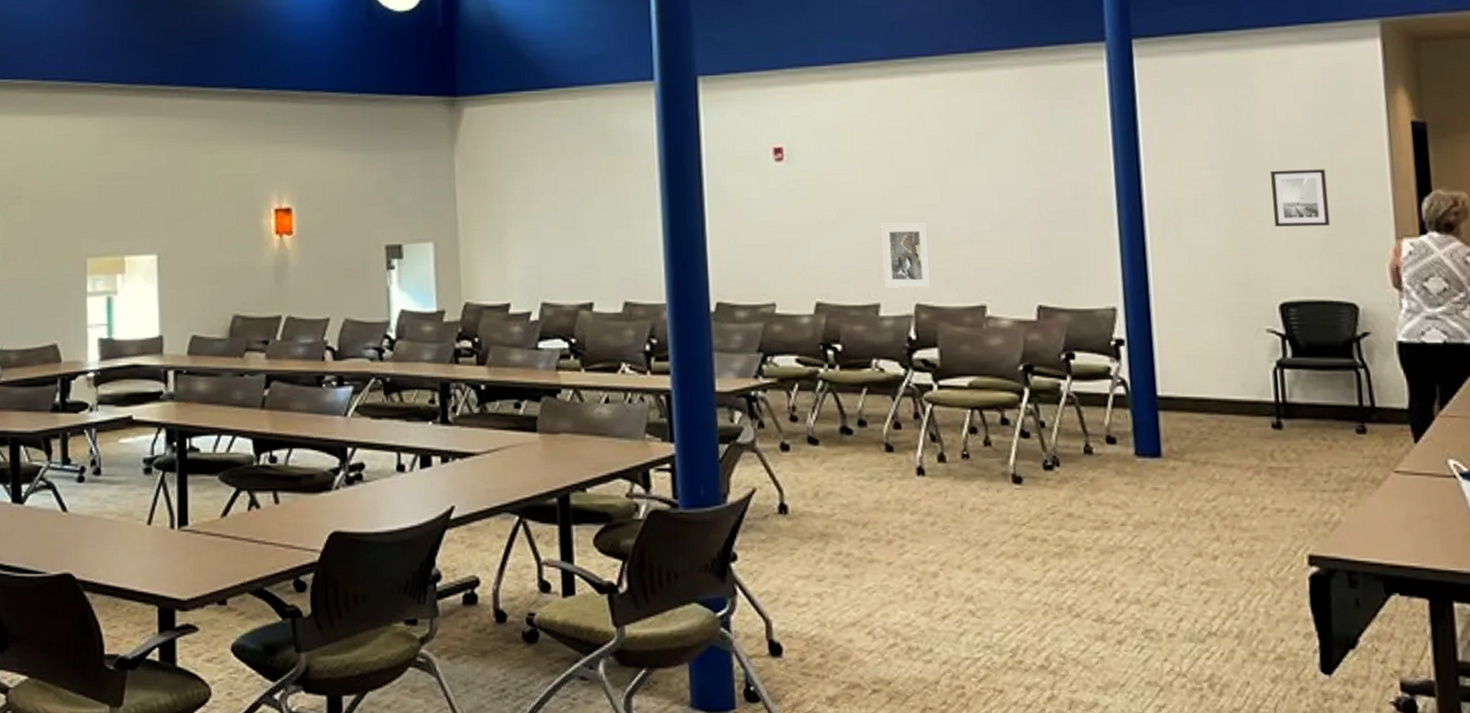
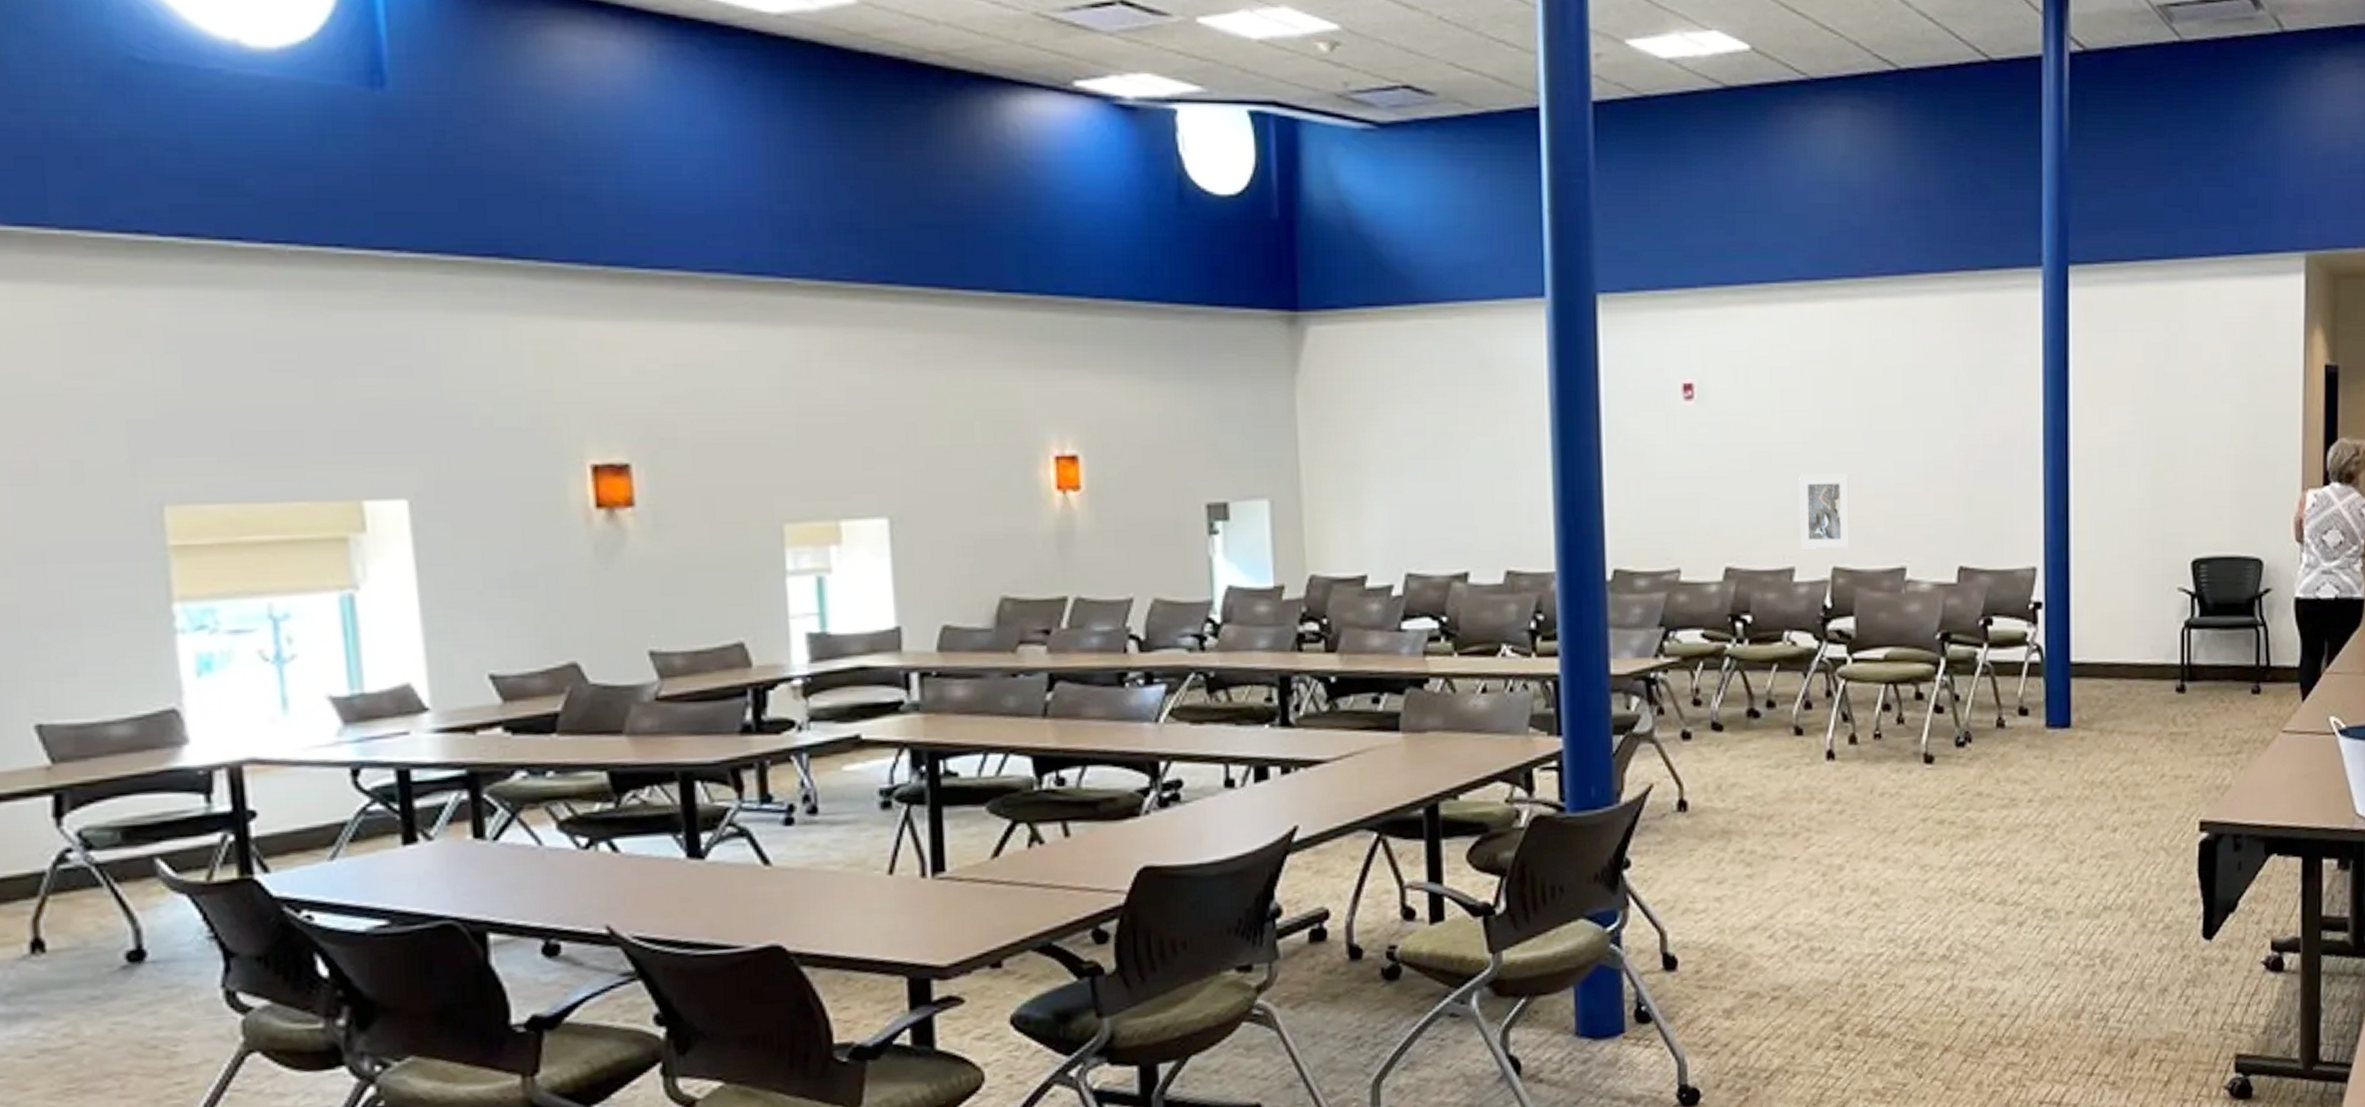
wall art: present [1271,169,1331,227] -> none [2193,415,2244,477]

